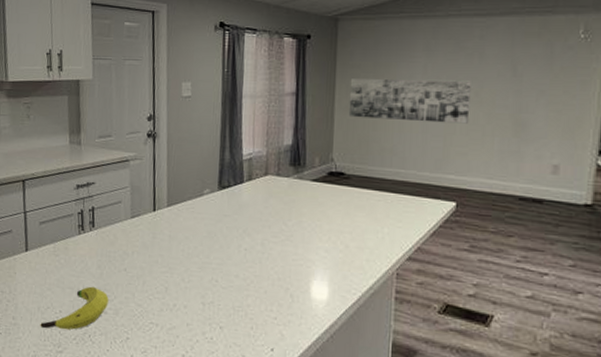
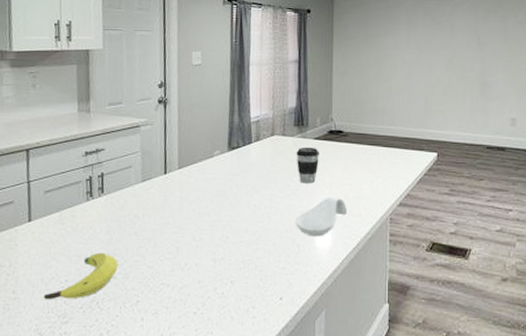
spoon rest: none [288,245,348,288] -> present [295,196,348,237]
coffee cup: none [291,188,317,230] -> present [296,146,319,184]
wall art: present [348,78,471,124] -> none [345,48,445,86]

